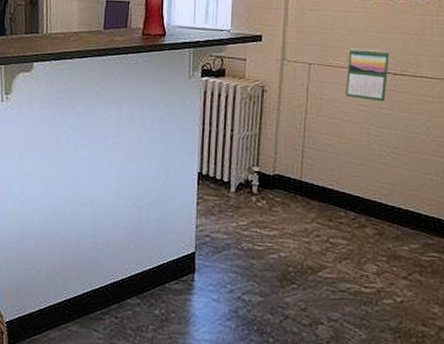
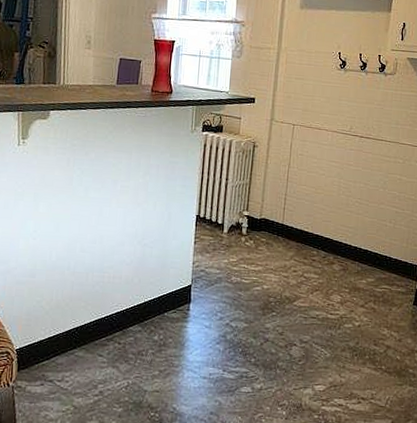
calendar: present [346,48,390,102] -> none [322,113,358,160]

